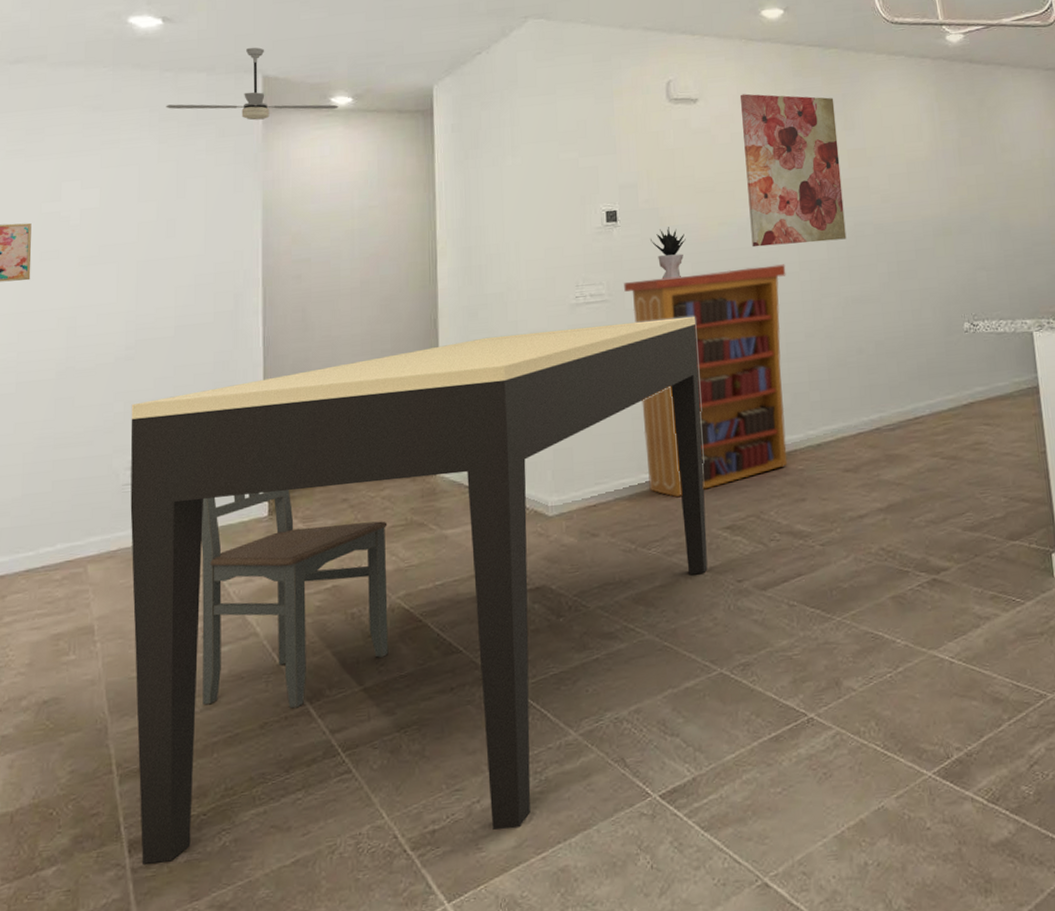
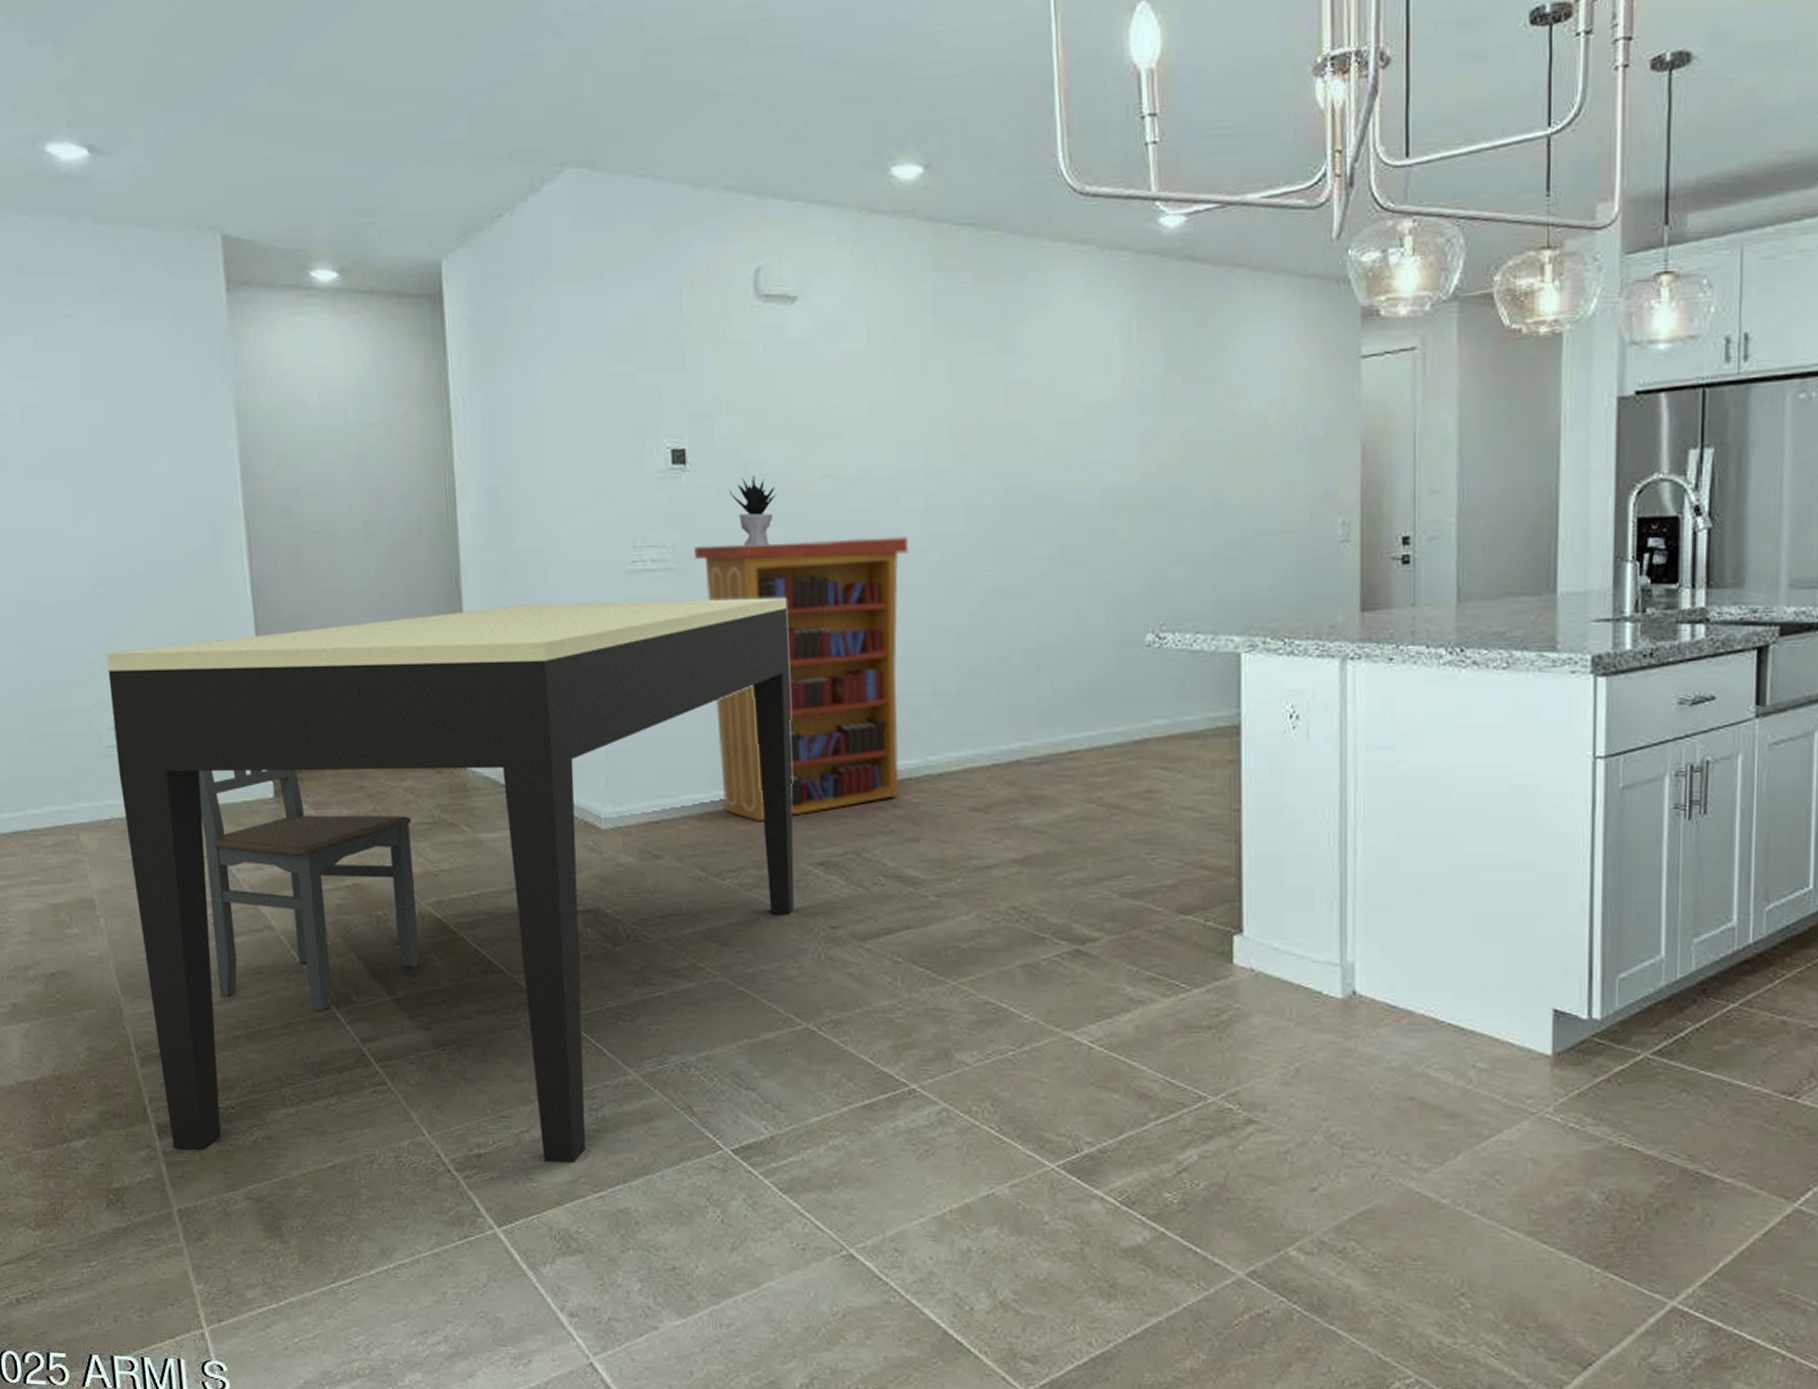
ceiling fan: present [166,47,338,121] -> none [105,193,321,298]
wall art: present [739,93,847,247] -> none [855,292,994,511]

